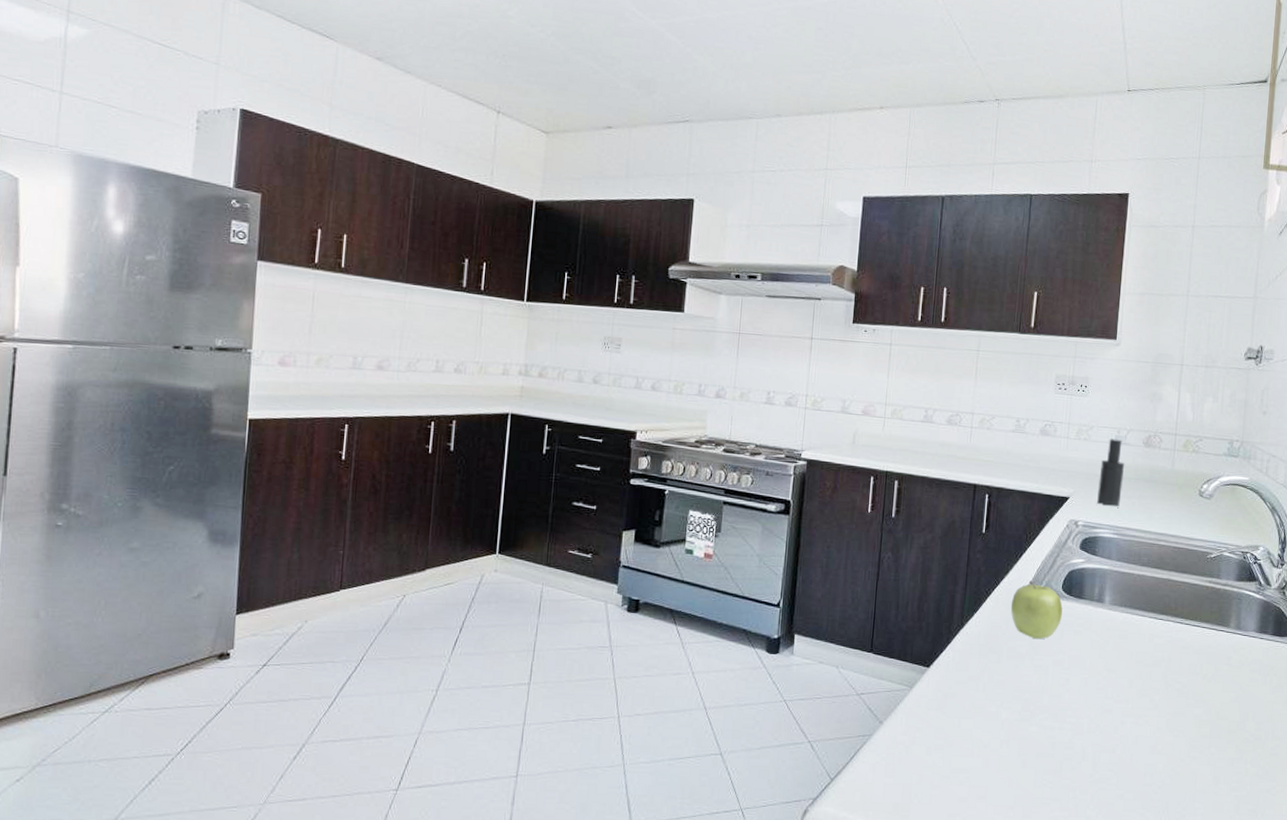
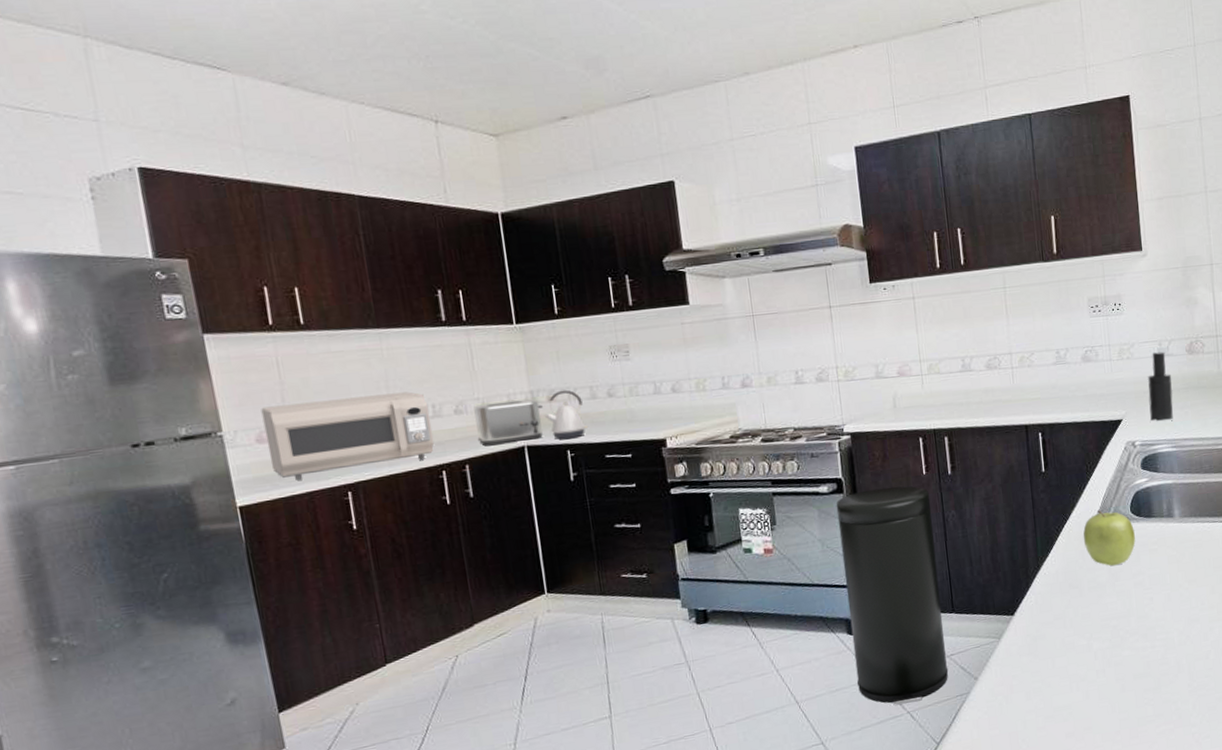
microwave: none [286,334,433,408] -> present [261,391,435,480]
toaster: none [469,368,533,409] -> present [474,399,544,446]
kettle: none [532,368,570,415] -> present [544,389,589,440]
pedal bin: none [766,516,871,733] -> present [836,486,949,705]

